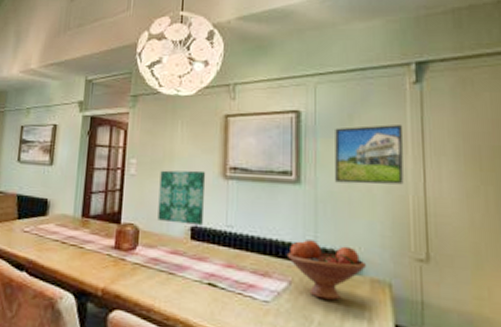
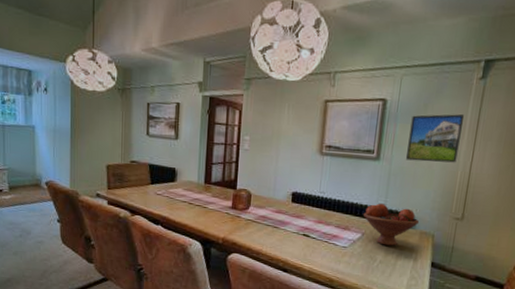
wall art: present [157,170,206,225] -> none [266,146,307,191]

